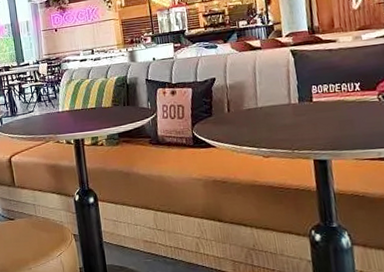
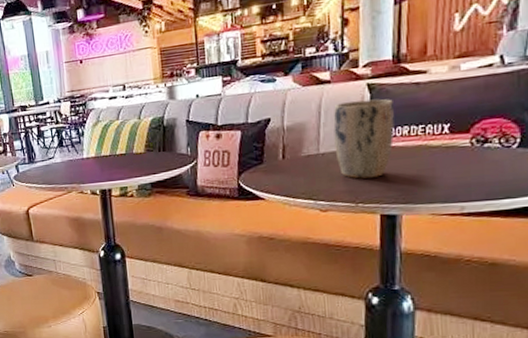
plant pot: none [266,62,317,129] -> present [333,98,395,179]

